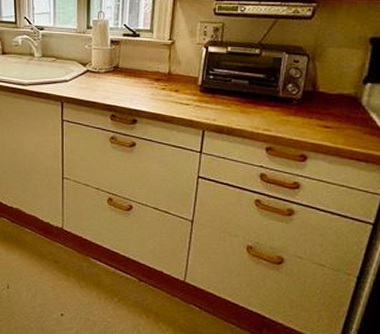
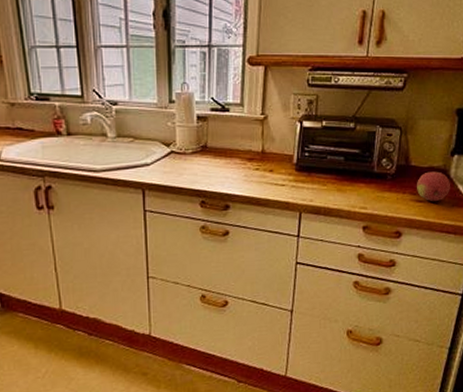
fruit: none [325,98,362,128] -> present [417,171,450,201]

